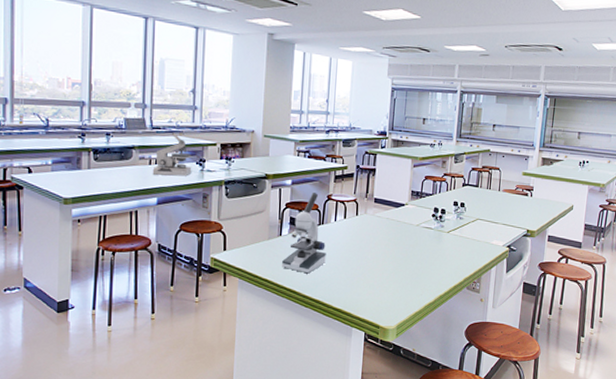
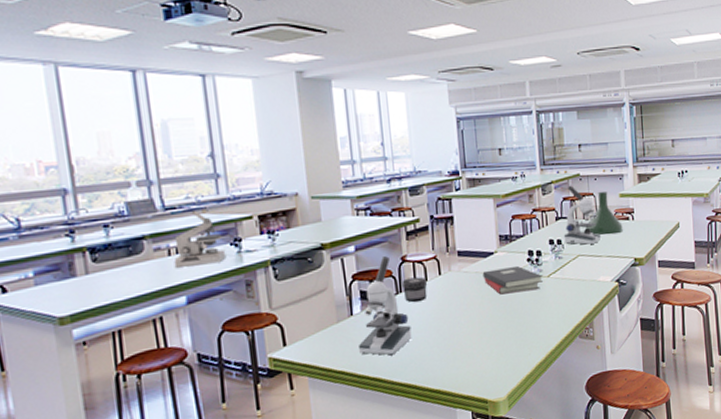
jar: none [325,213,346,234] -> present [402,276,428,302]
hardback book: none [392,218,443,242] -> present [482,265,543,295]
microscope: none [467,158,501,212] -> present [563,185,602,245]
flask: none [487,167,521,206] -> present [585,191,623,235]

